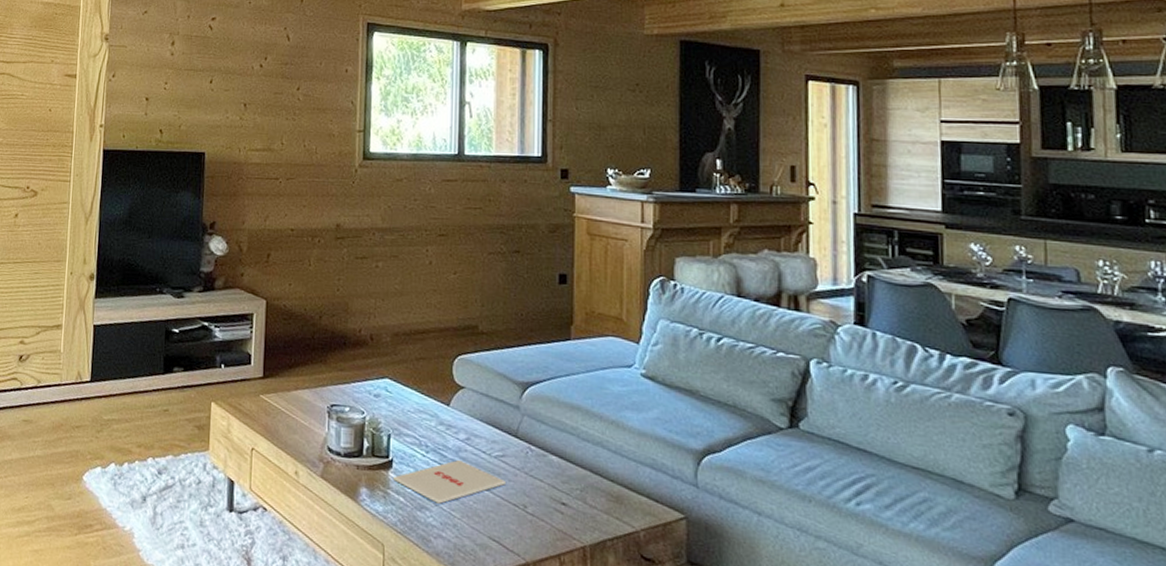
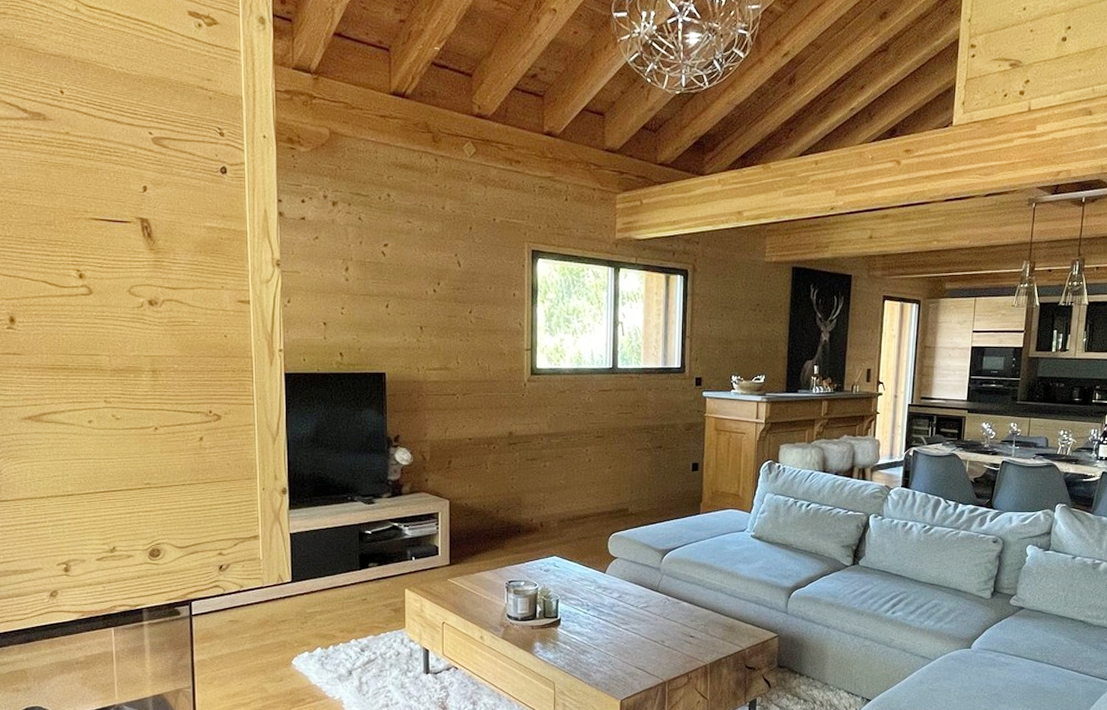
magazine: present [394,459,505,504] -> none [562,613,649,647]

